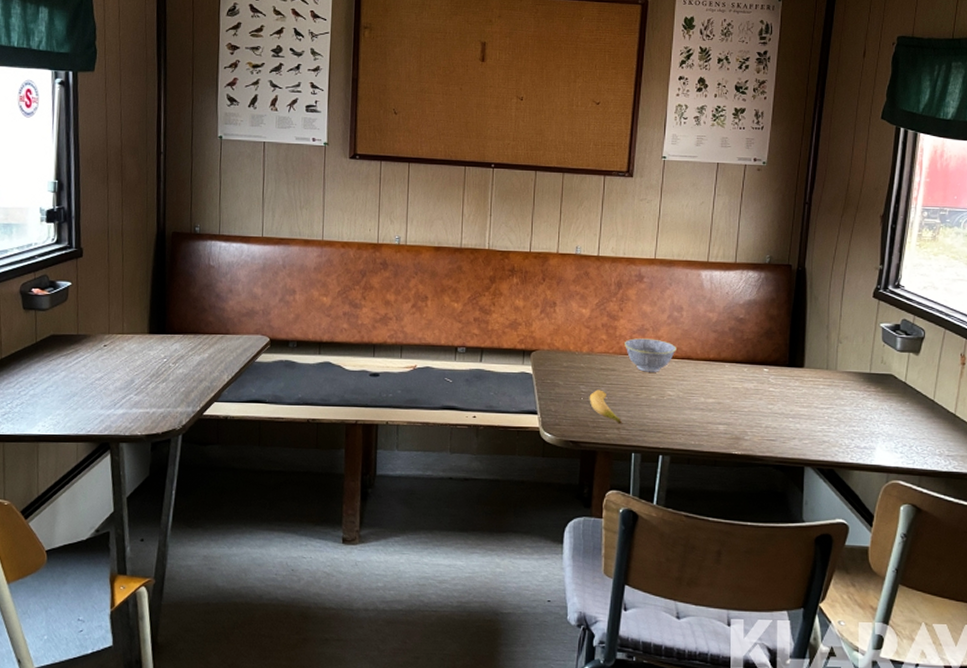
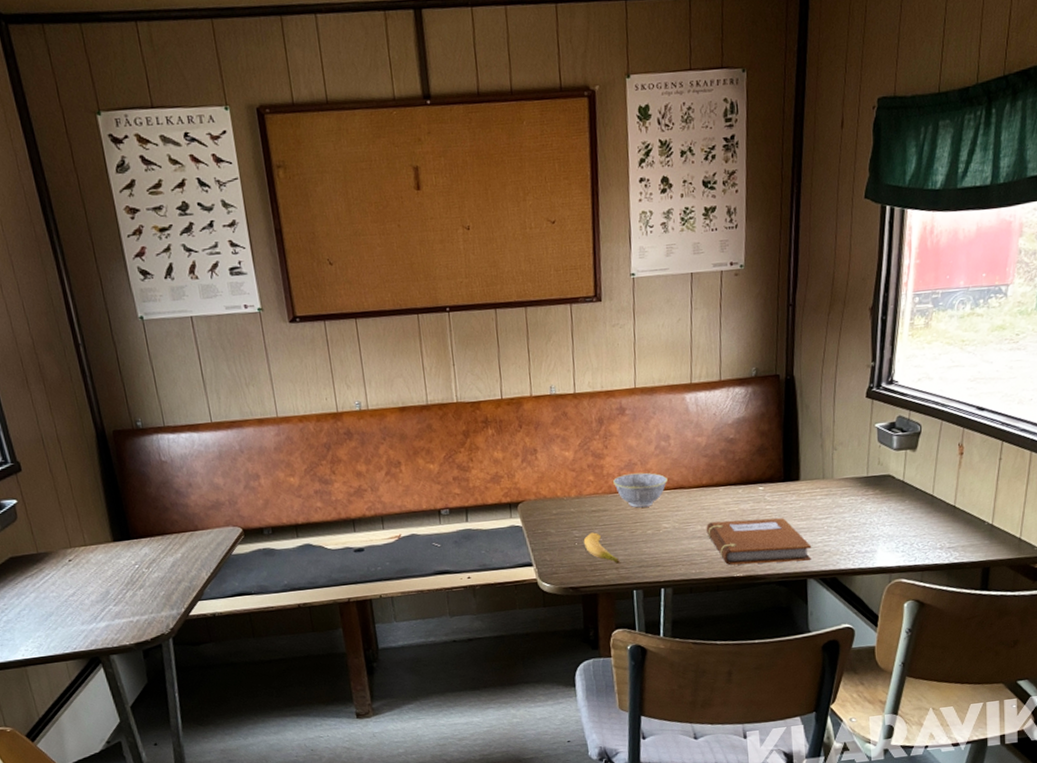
notebook: none [709,396,811,449] -> present [706,517,812,566]

